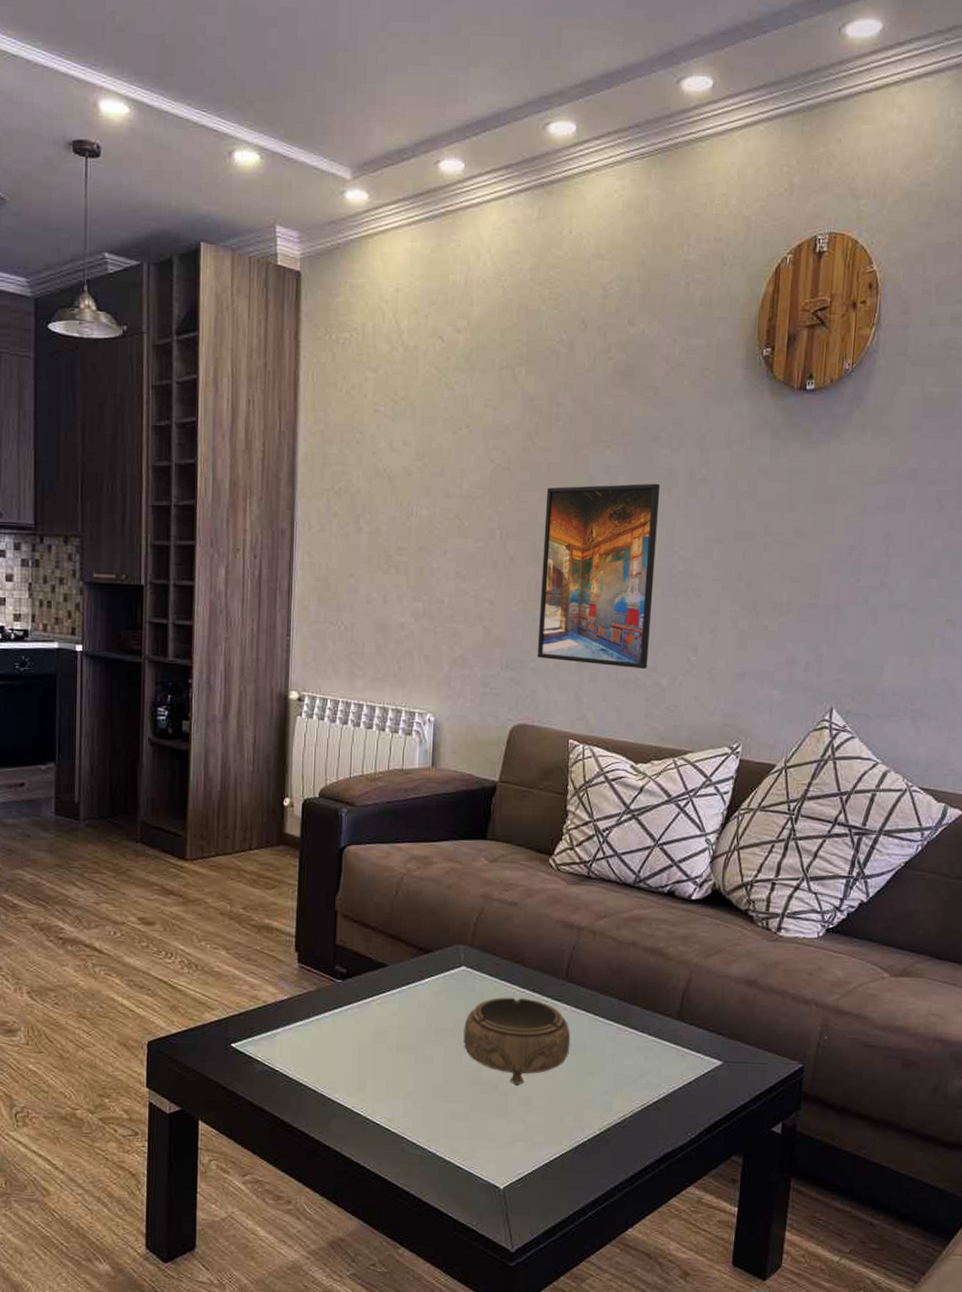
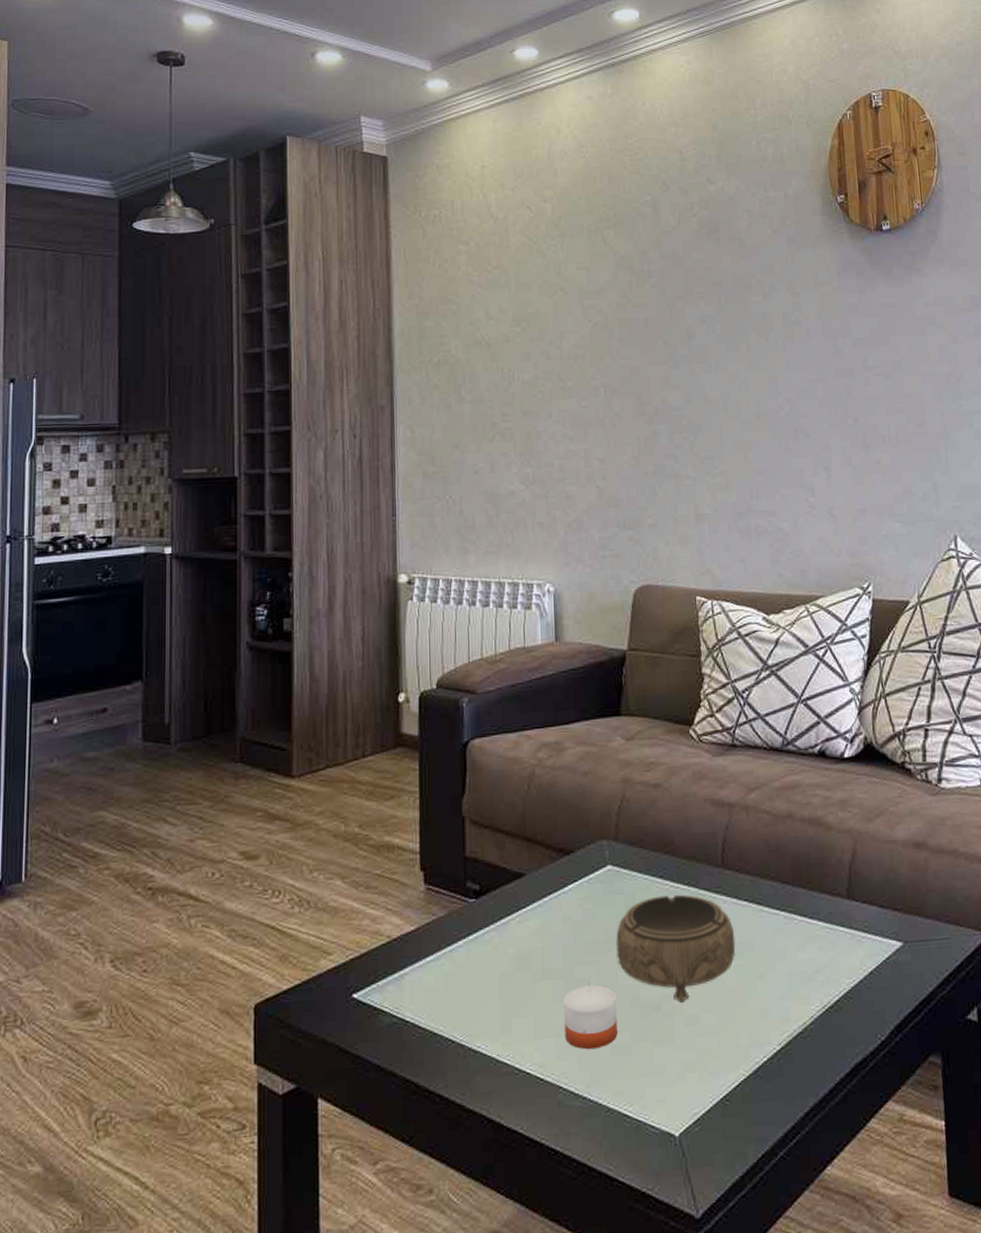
candle: none [412,1062,459,1113] -> present [563,985,618,1050]
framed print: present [537,483,661,669] -> none [646,329,767,515]

